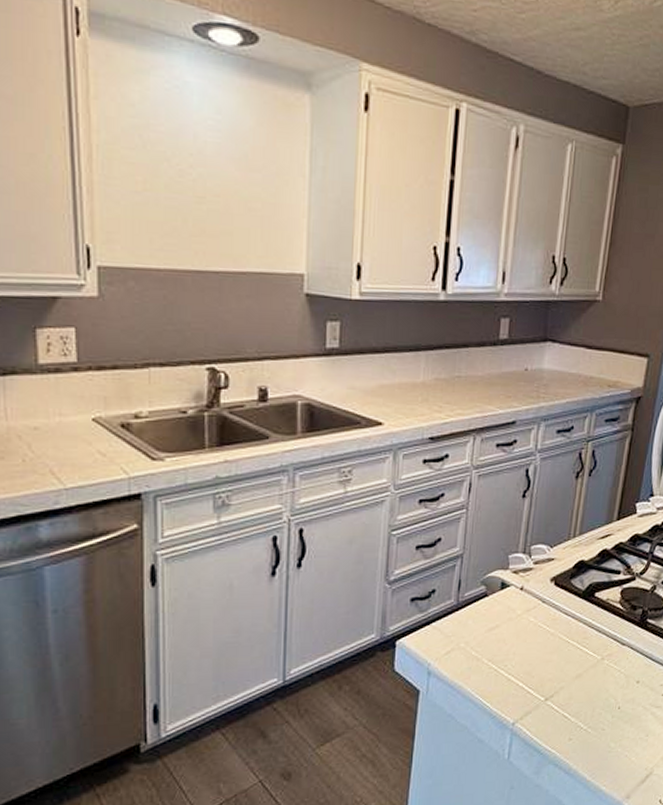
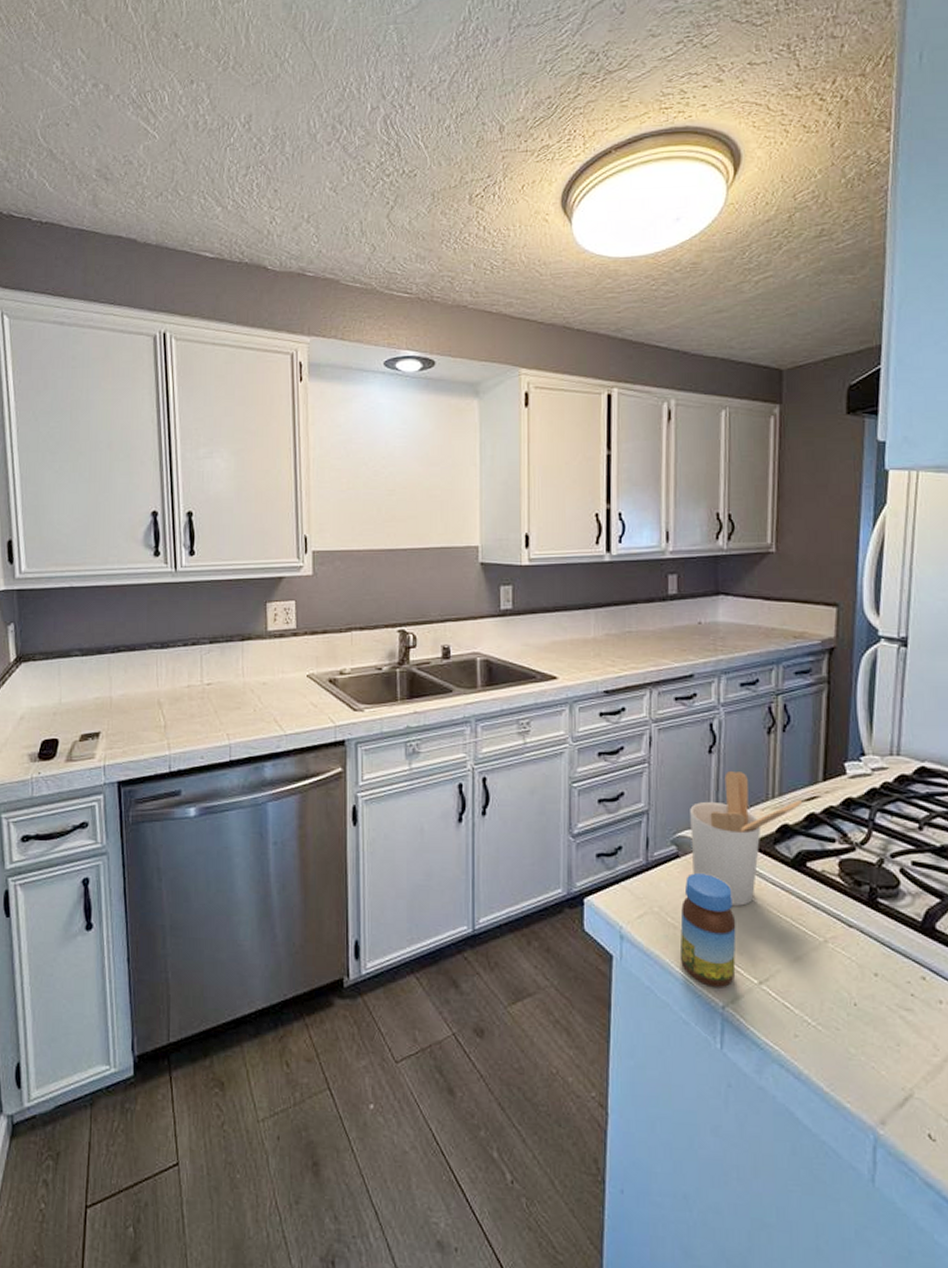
jar: none [480,609,531,709] -> present [679,873,736,988]
utensil holder: none [498,514,598,636] -> present [690,771,803,906]

